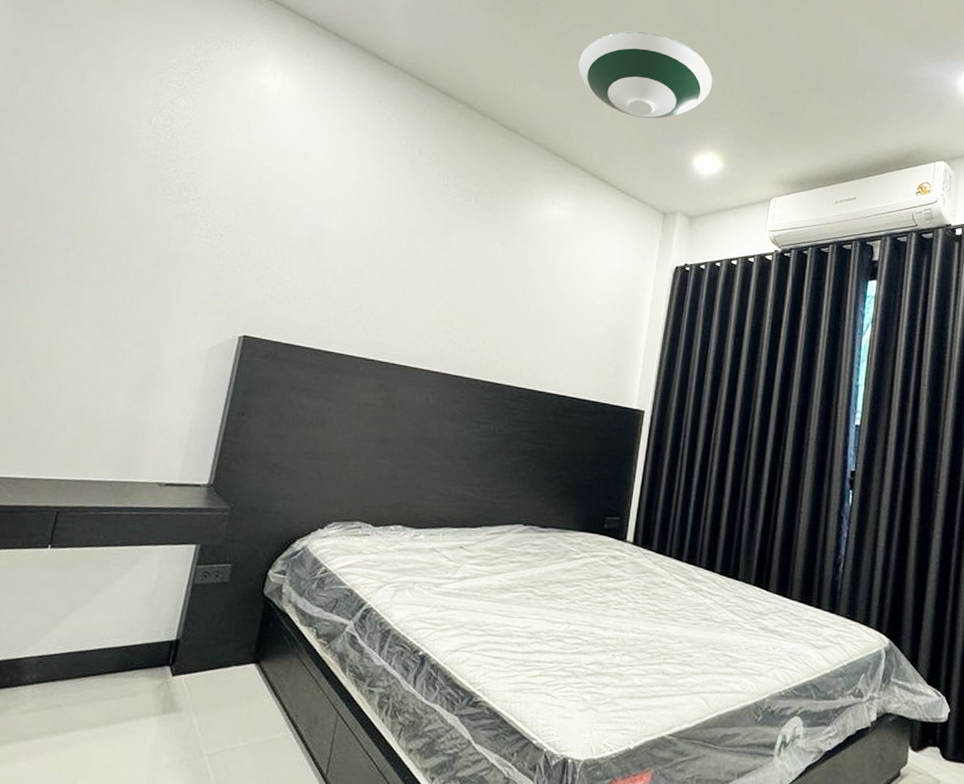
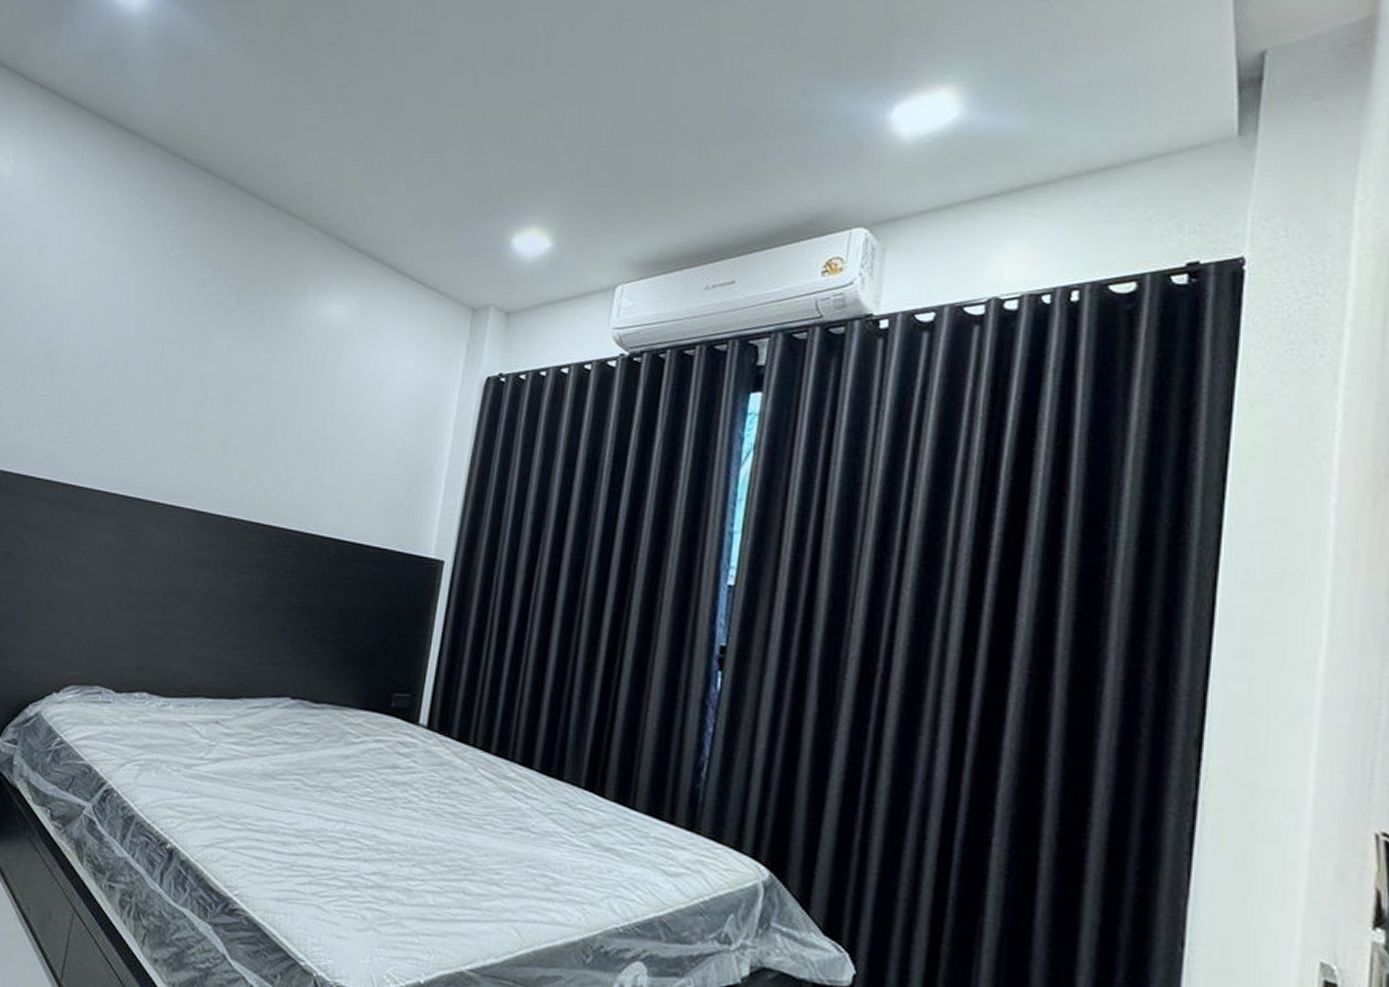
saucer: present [578,31,712,119] -> none [365,75,540,187]

